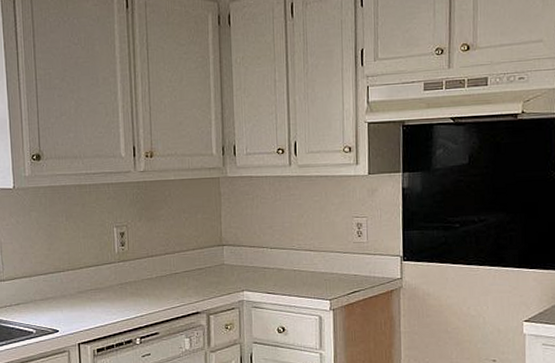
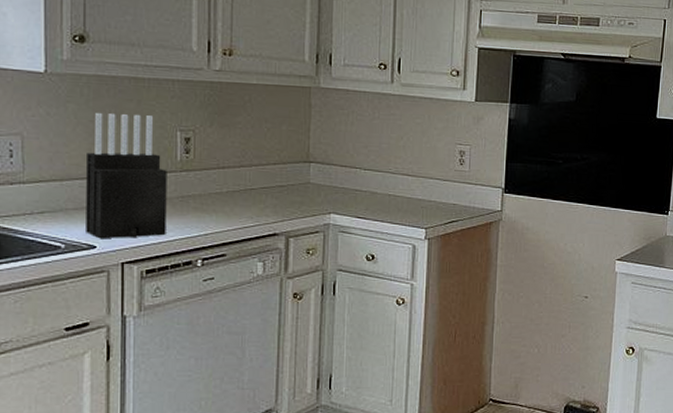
knife block: none [47,216,111,324] -> present [86,113,167,239]

